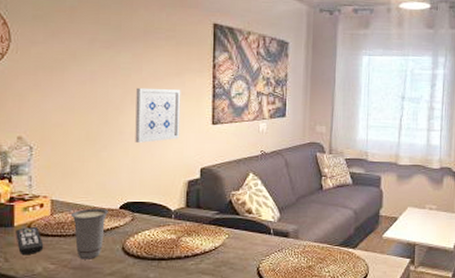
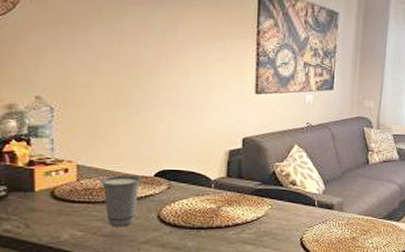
remote control: present [16,226,44,254] -> none [37,192,70,221]
wall art: present [135,87,181,143] -> none [171,50,222,109]

